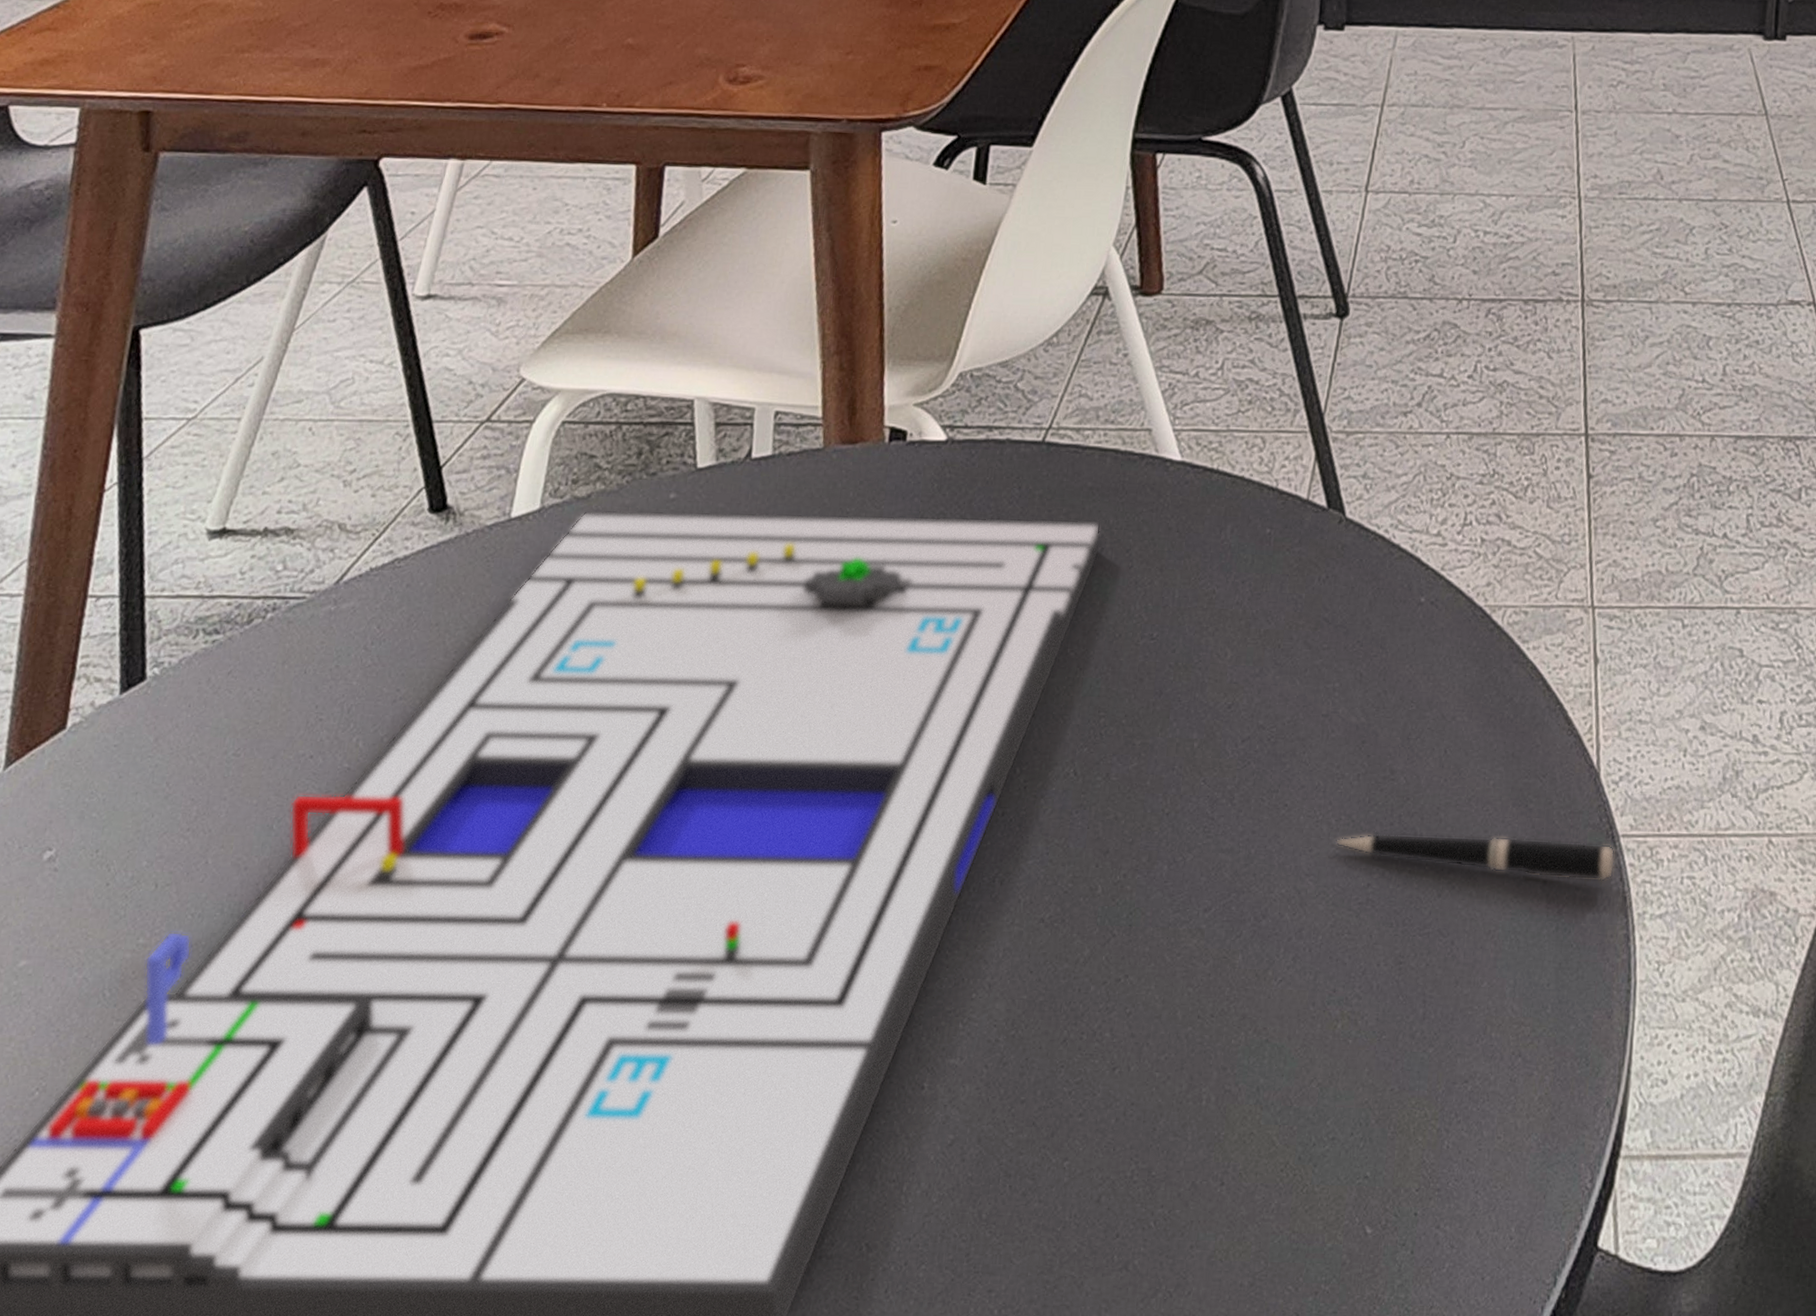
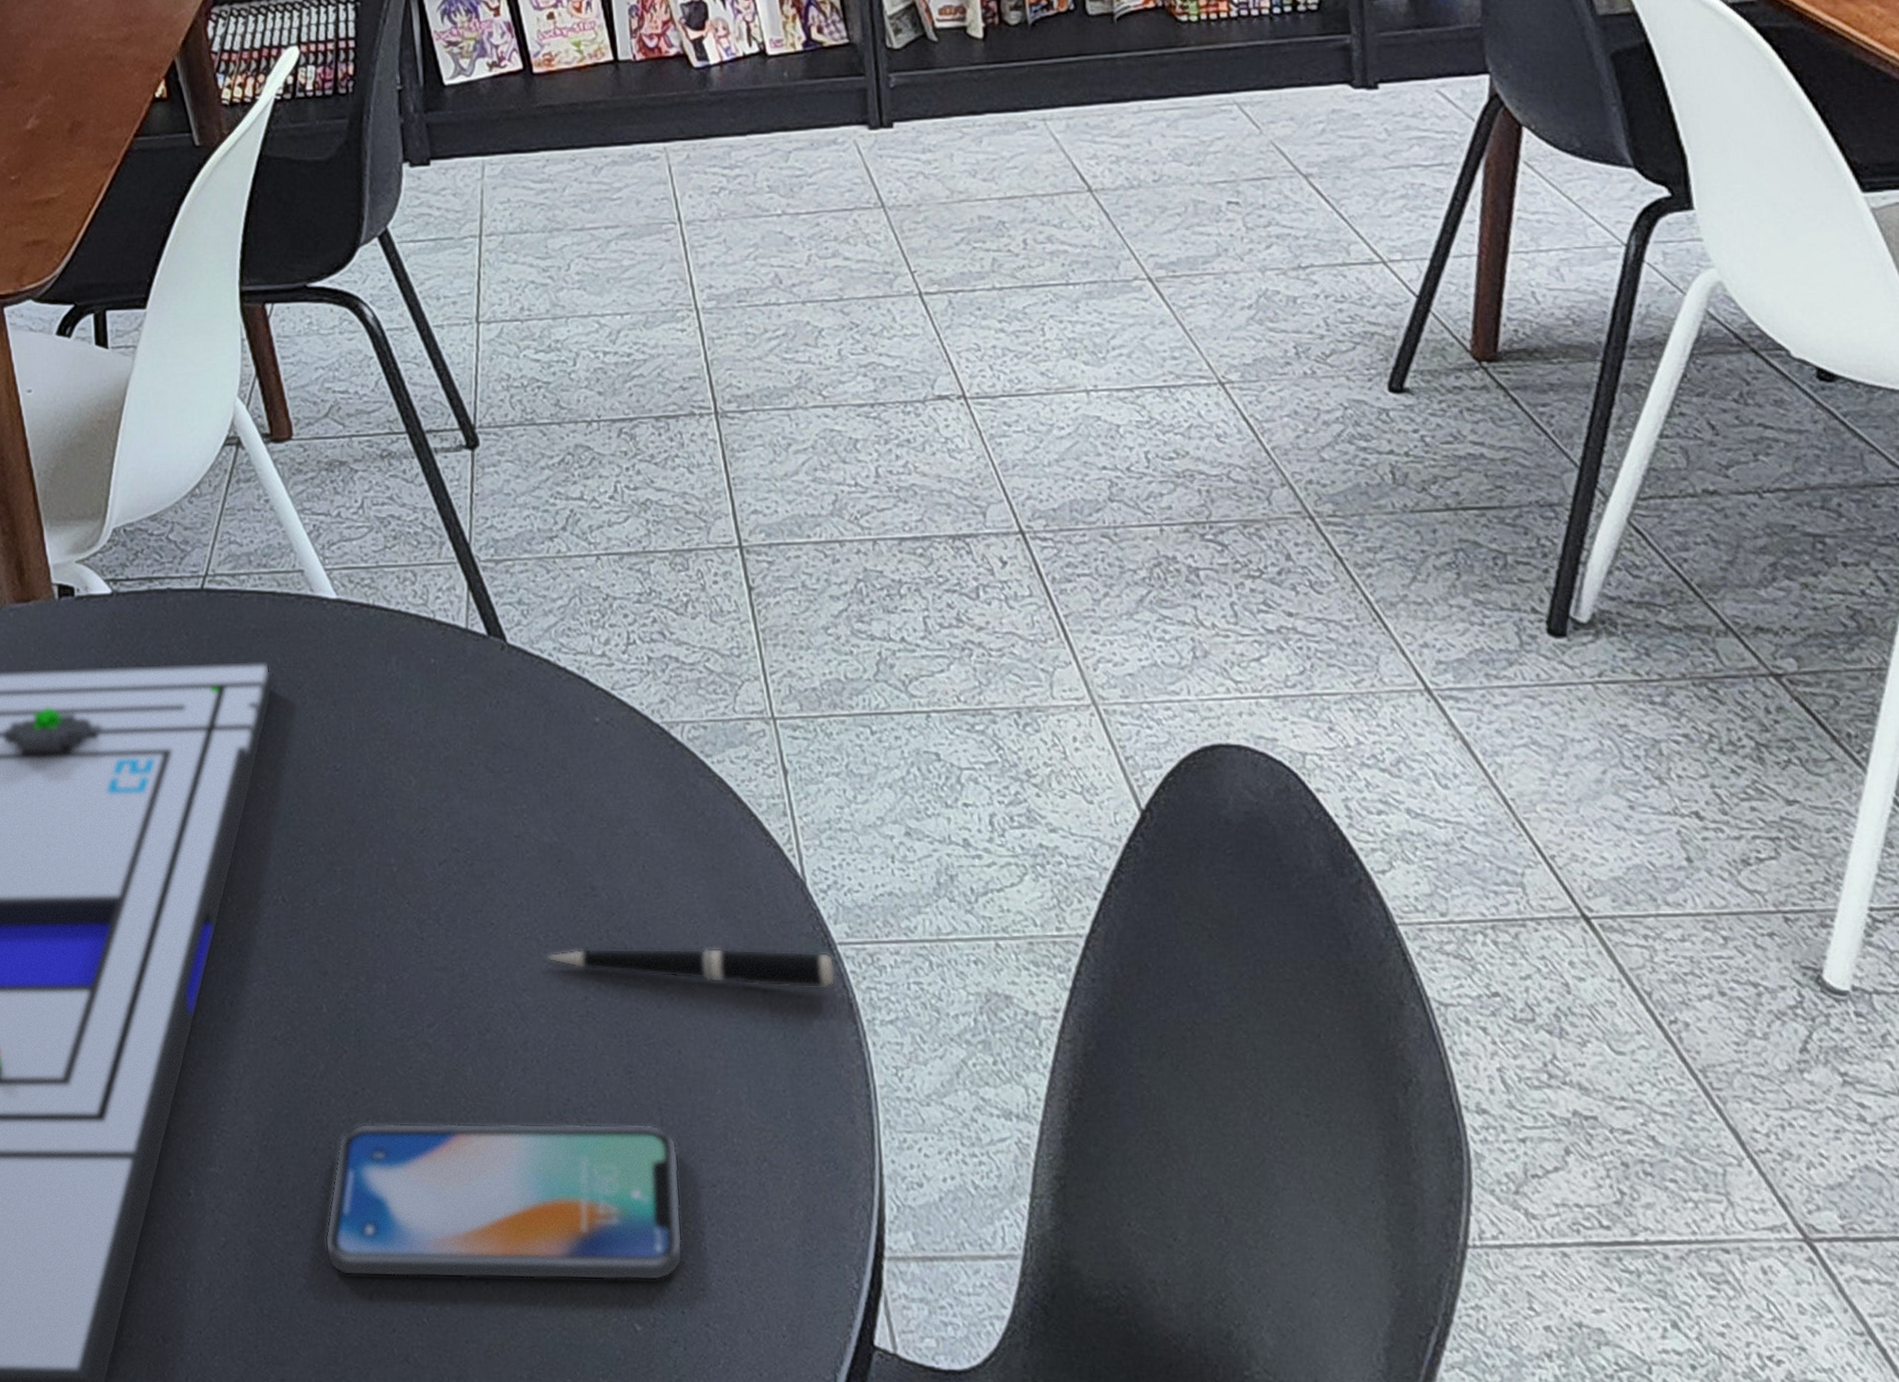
smartphone: none [1059,1013,1436,1181] -> present [325,1123,683,1281]

